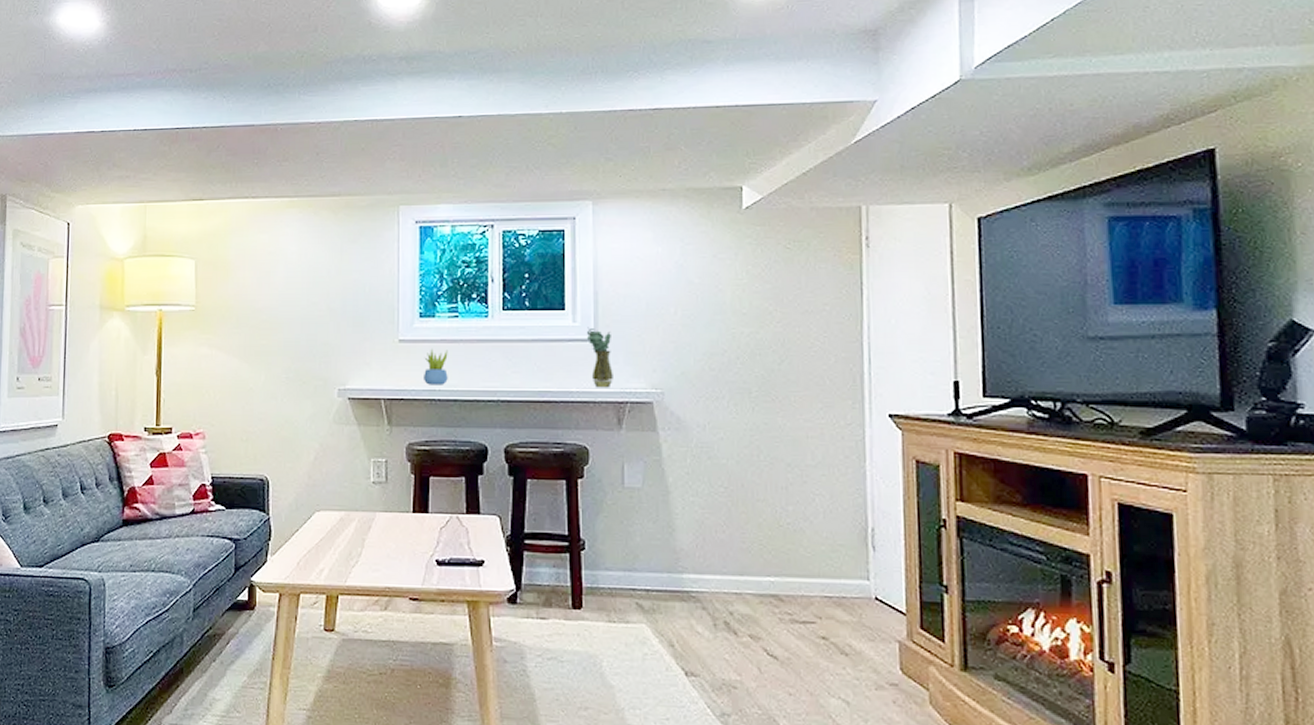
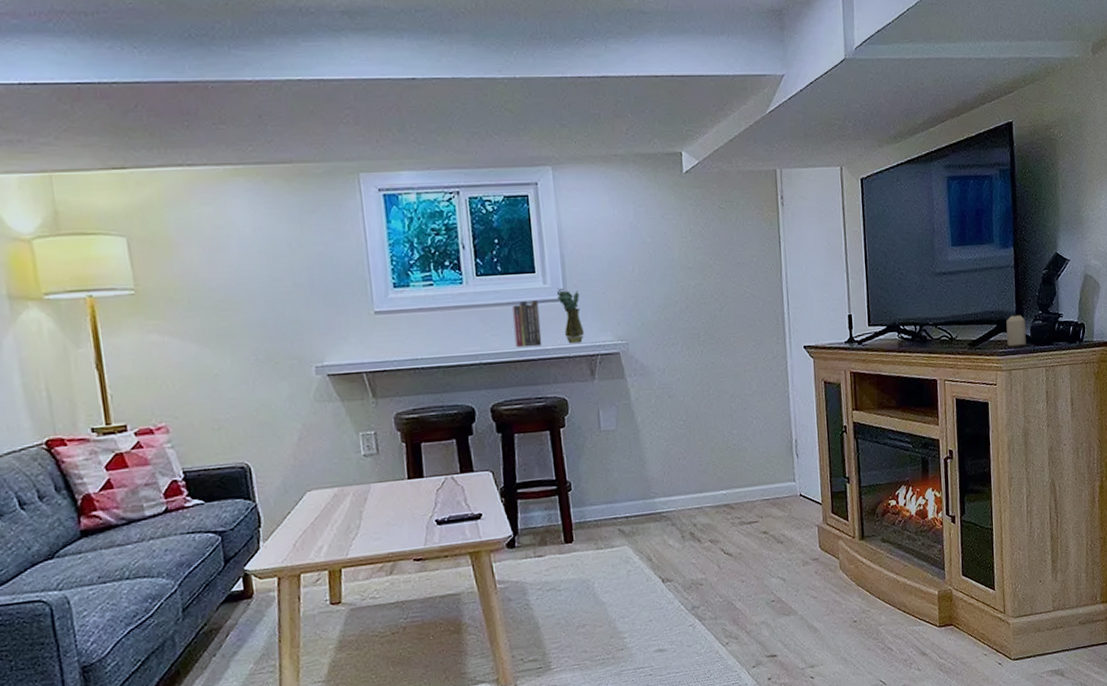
succulent plant: present [424,348,448,385] -> none [402,318,429,355]
books: none [536,339,566,388] -> present [511,300,542,348]
candle: none [1203,399,1239,444] -> present [1006,314,1026,348]

